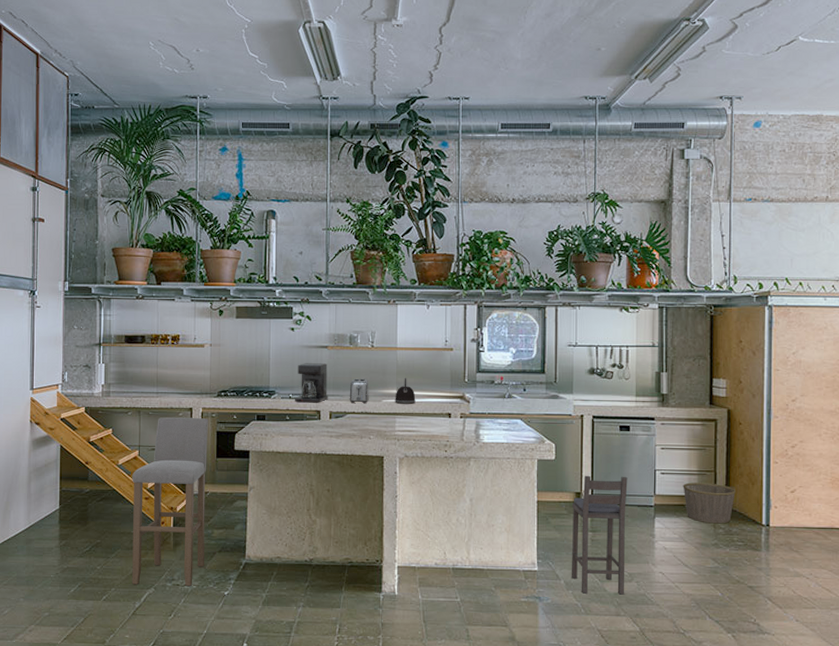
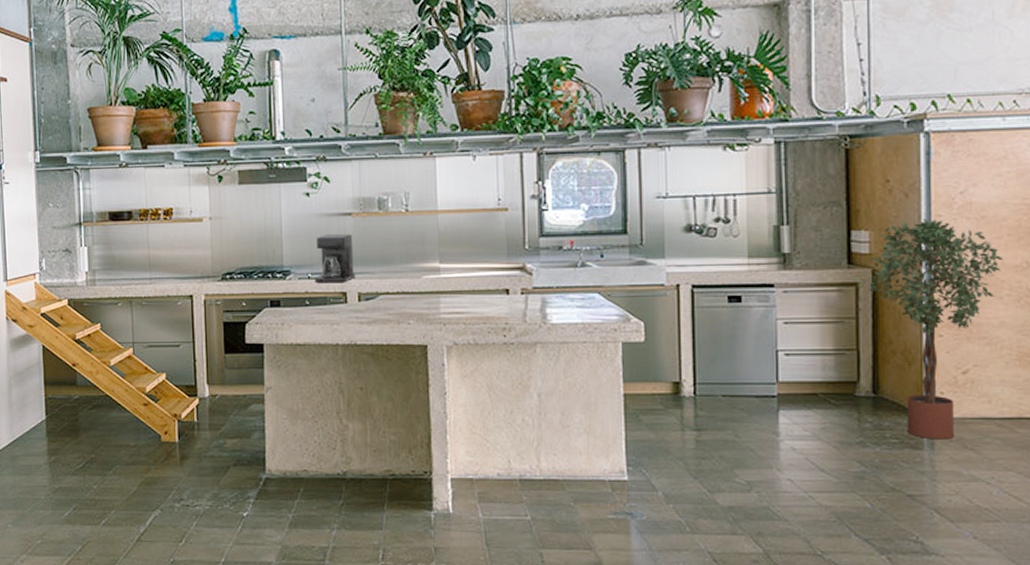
bar stool: present [132,416,209,586] -> none [127,306,217,507]
toaster: present [349,378,369,404] -> none [381,251,406,282]
kettle: present [395,377,416,405] -> none [437,247,464,281]
bar stool: present [571,475,628,595] -> none [669,360,741,508]
basket: present [683,482,737,524] -> none [814,364,888,416]
potted tree: none [725,372,822,544] -> present [869,218,1003,440]

